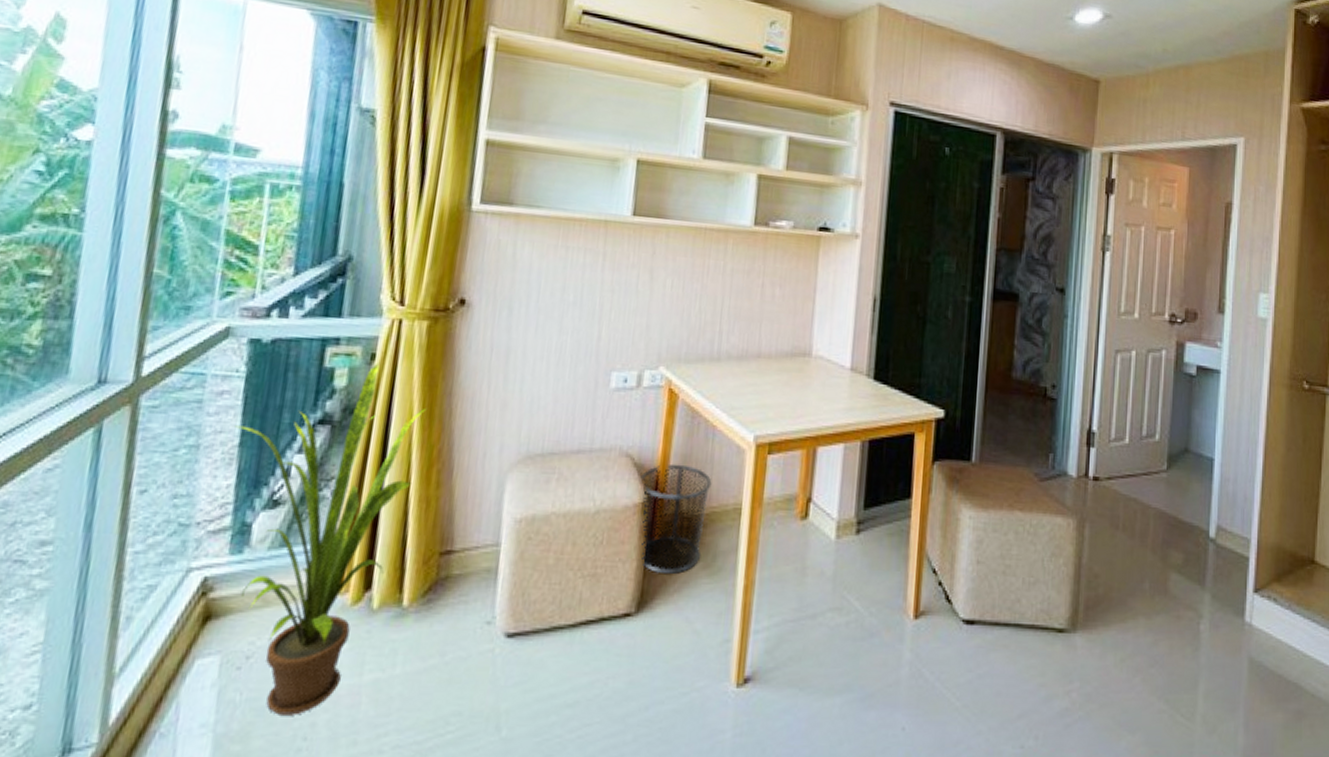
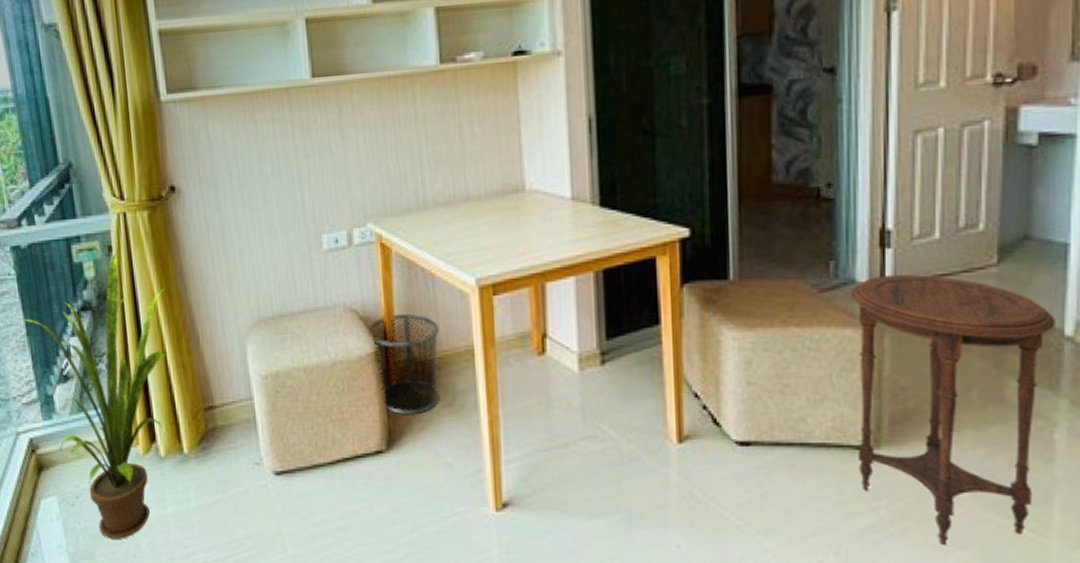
side table: none [1058,471,1204,730] -> present [850,274,1055,546]

